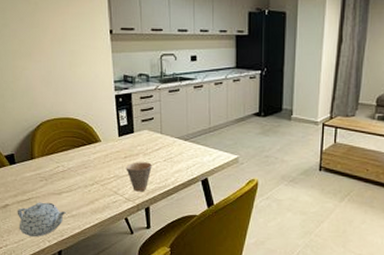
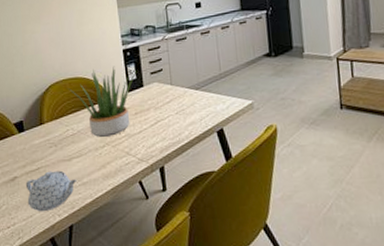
potted plant: none [59,110,128,176] -> present [68,66,137,137]
cup: present [126,162,152,192] -> none [137,117,164,151]

